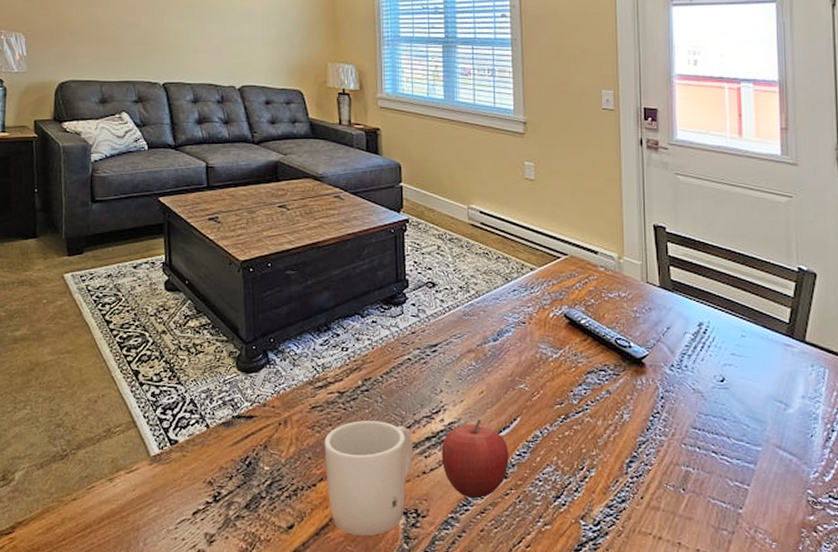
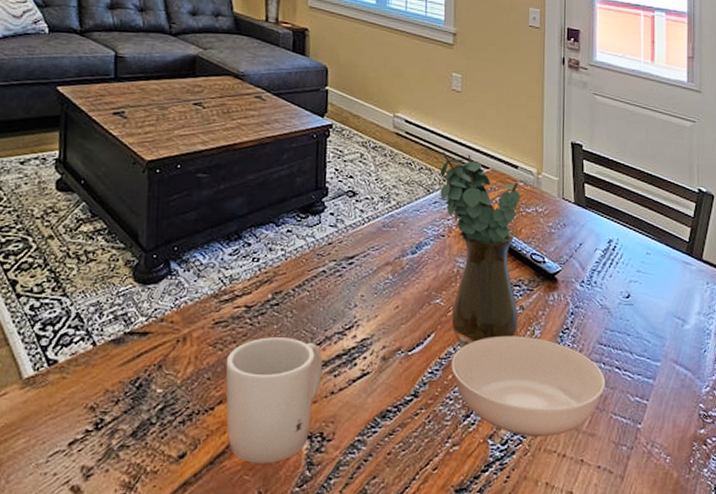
fruit: present [441,419,509,499] -> none [351,335,421,420]
vase: none [517,240,605,432] -> present [439,151,520,349]
bowl: none [538,419,702,519] -> present [451,335,606,437]

